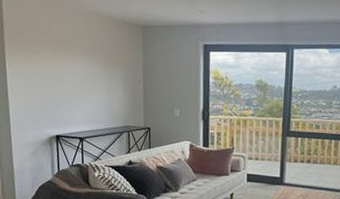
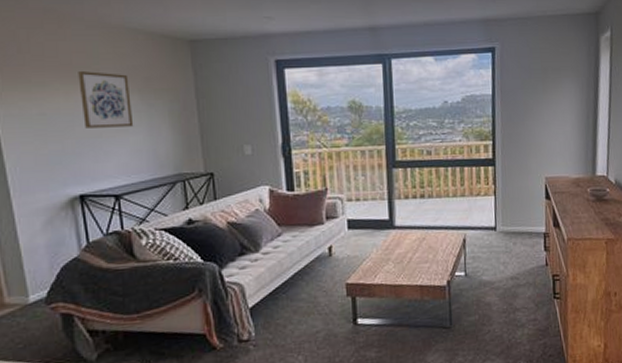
wall art: none [63,44,98,88] -> present [78,70,134,128]

